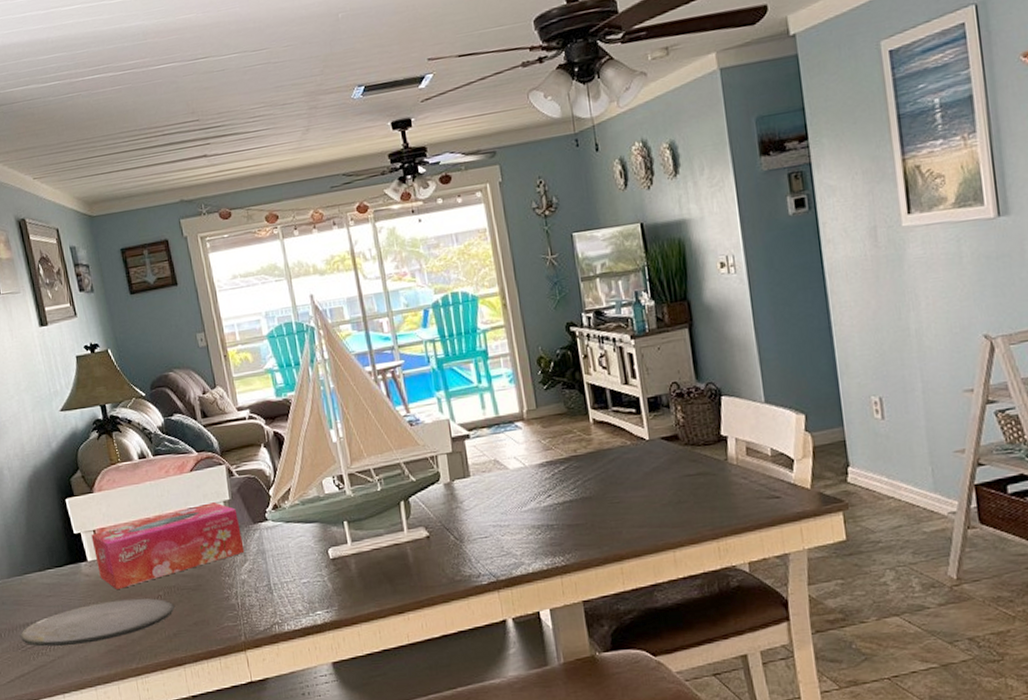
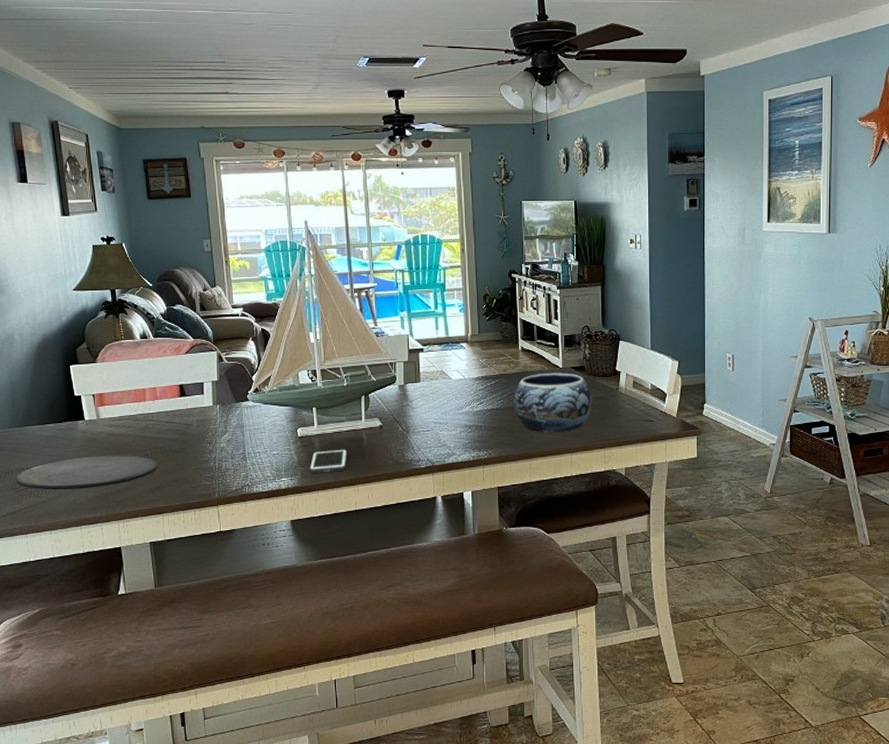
tissue box: present [91,502,245,589] -> none [90,381,226,446]
cell phone: none [347,569,392,602] -> present [309,449,348,473]
decorative bowl: none [590,445,695,526] -> present [513,372,592,433]

